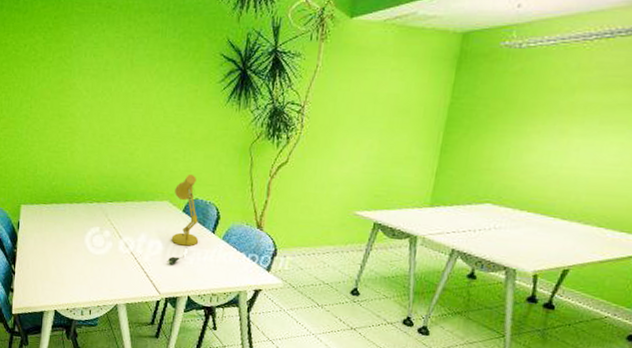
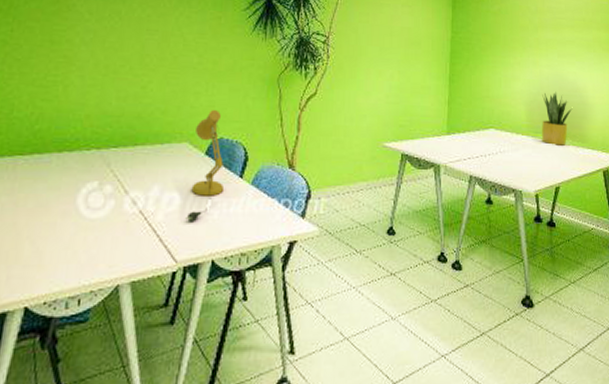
planter: none [555,165,609,226] -> present [542,91,573,146]

